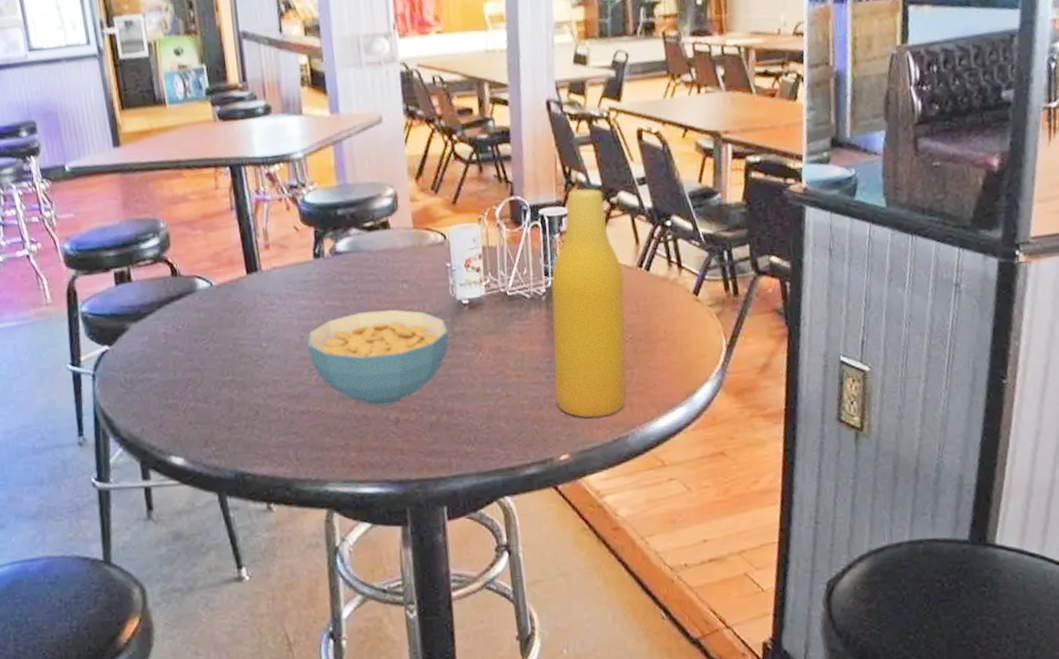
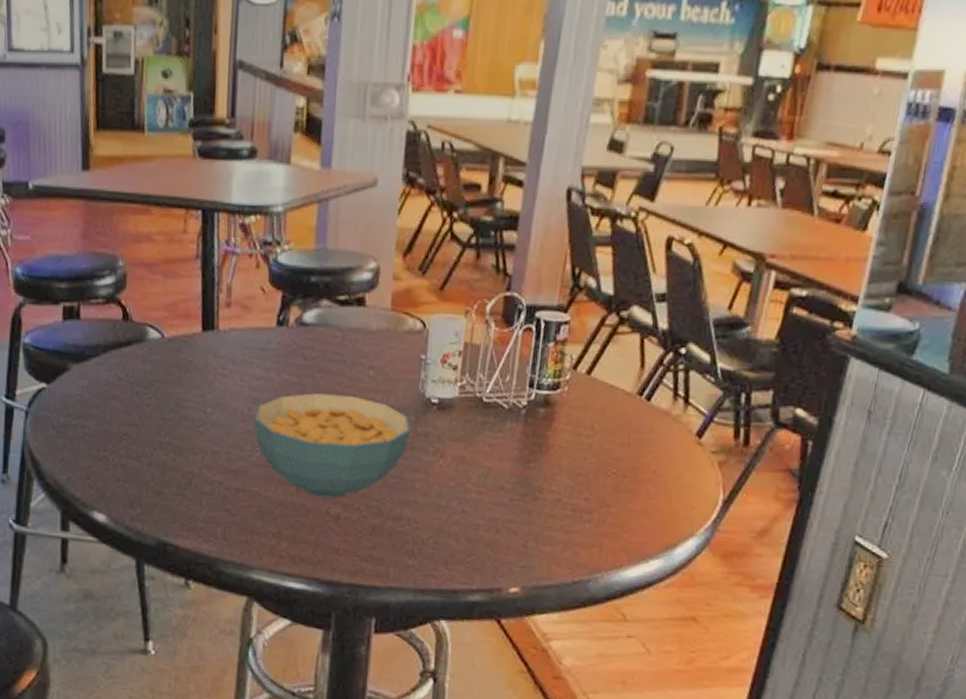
beer bottle: present [550,188,626,418] -> none [516,294,620,554]

